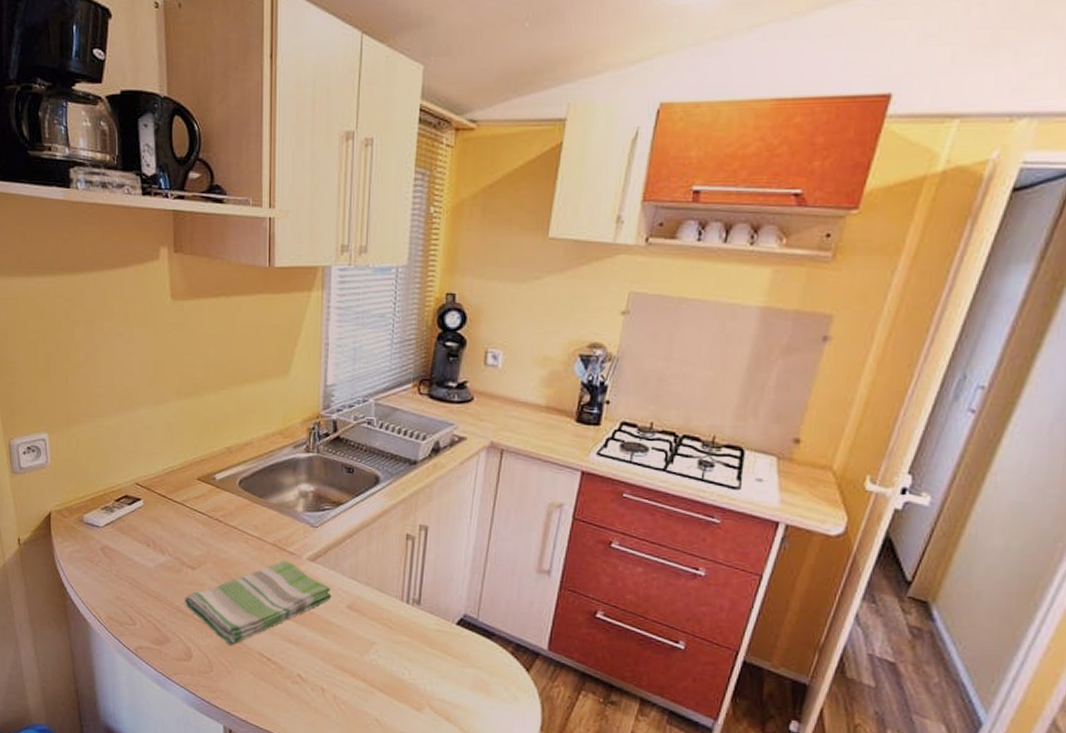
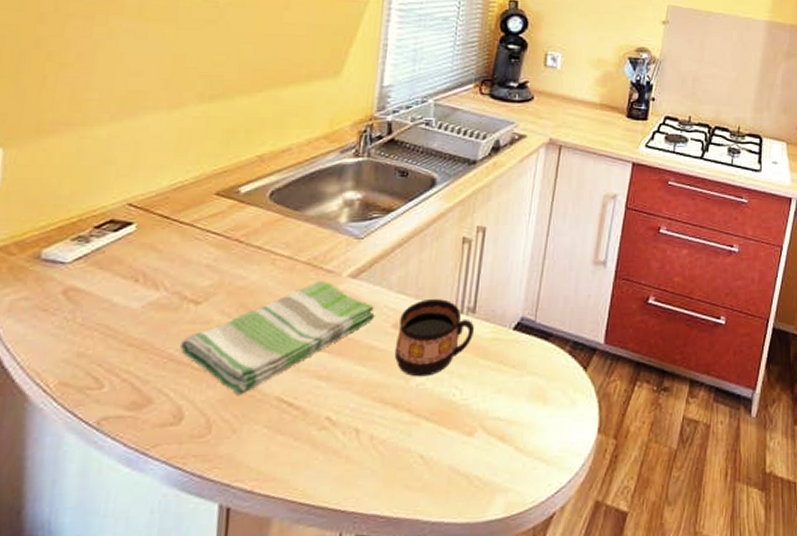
cup: none [350,587,419,655] -> present [394,299,474,377]

